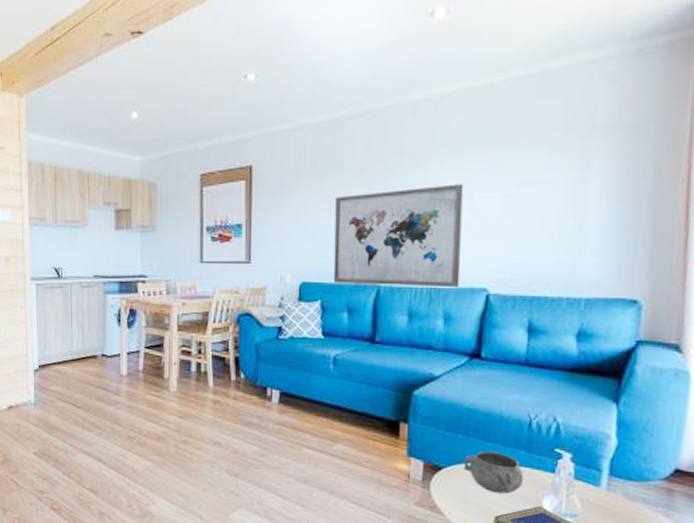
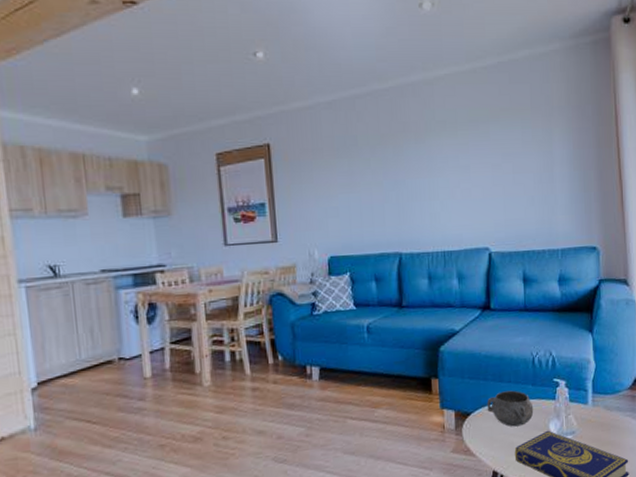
wall art: present [333,184,464,288] -> none [354,157,467,254]

